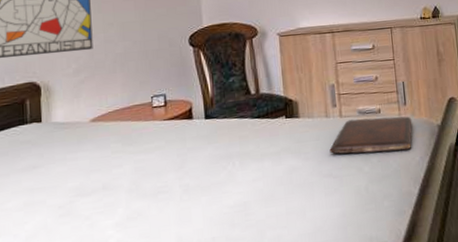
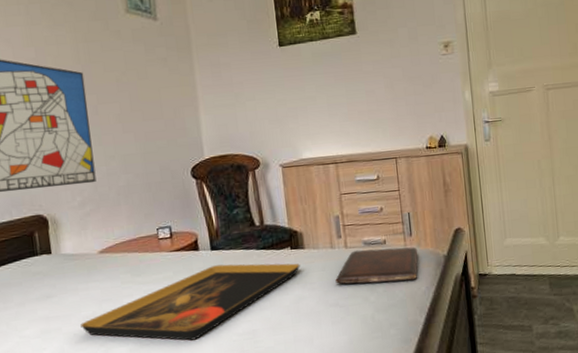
decorative tray: none [66,132,295,214] -> present [80,263,300,341]

